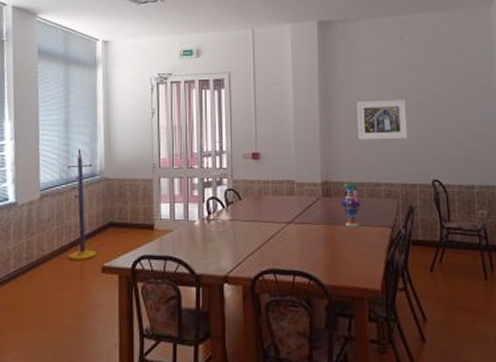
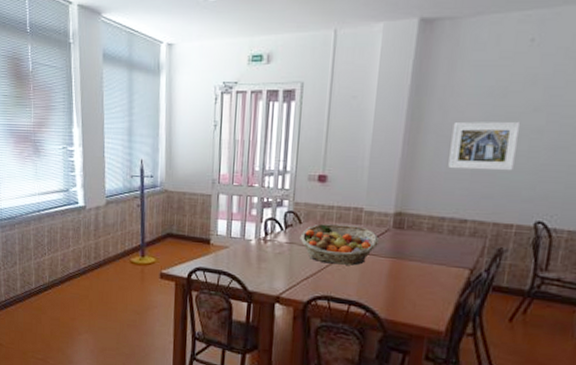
fruit basket: none [241,197,312,236] -> present [300,223,379,266]
vase: present [340,182,362,227] -> none [413,215,440,264]

